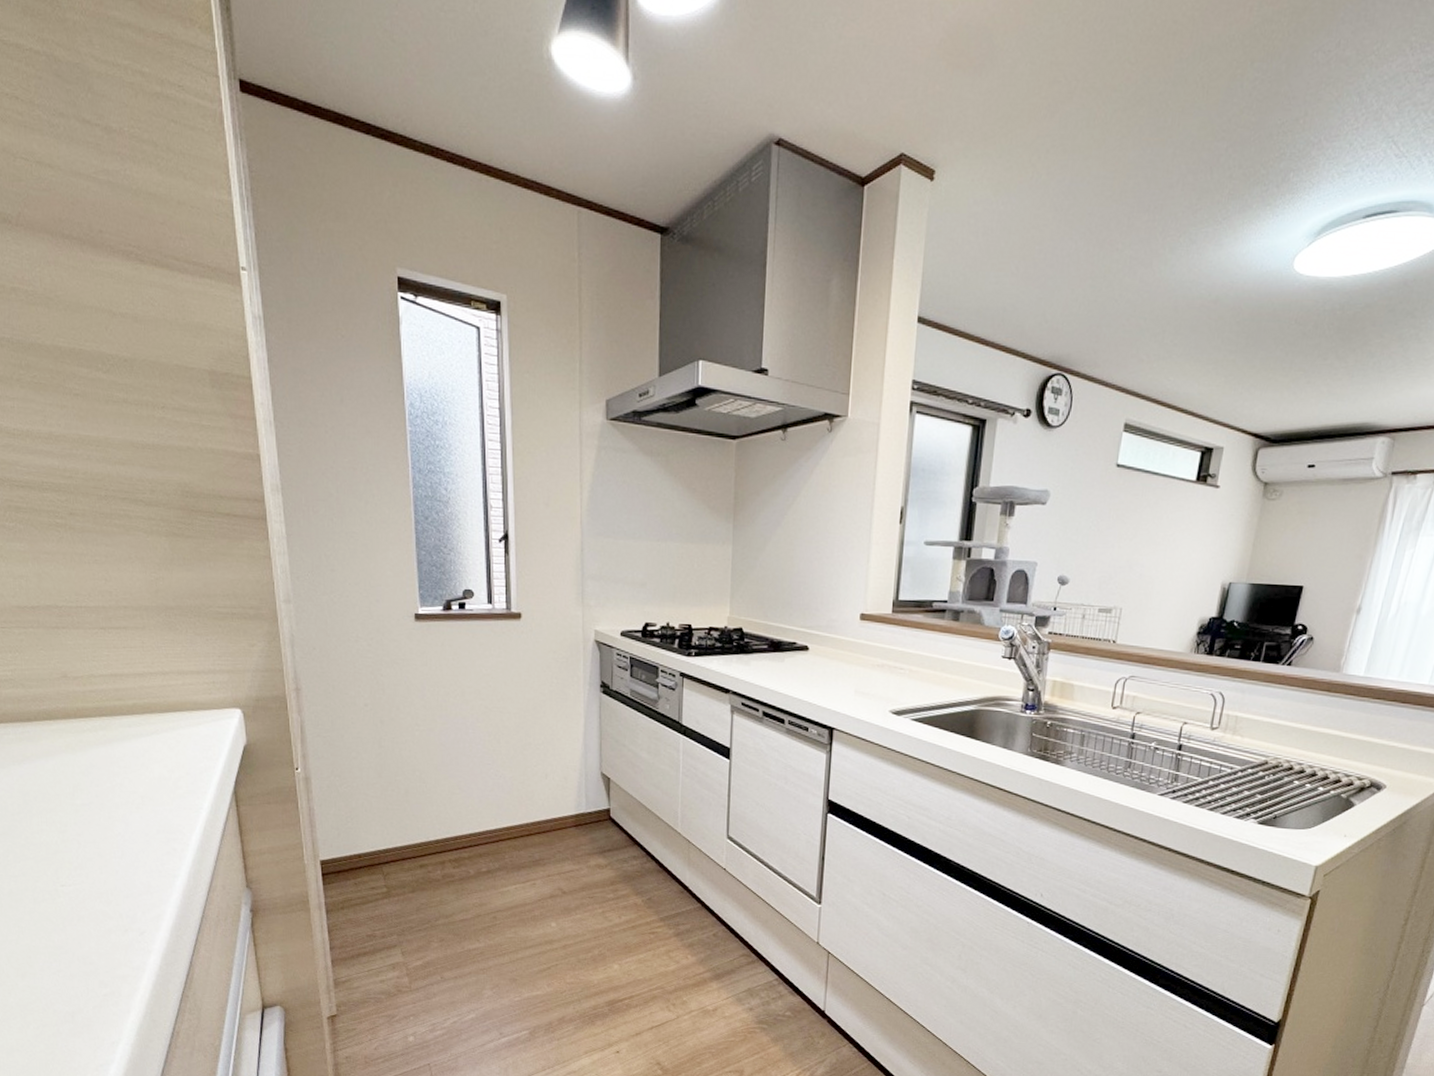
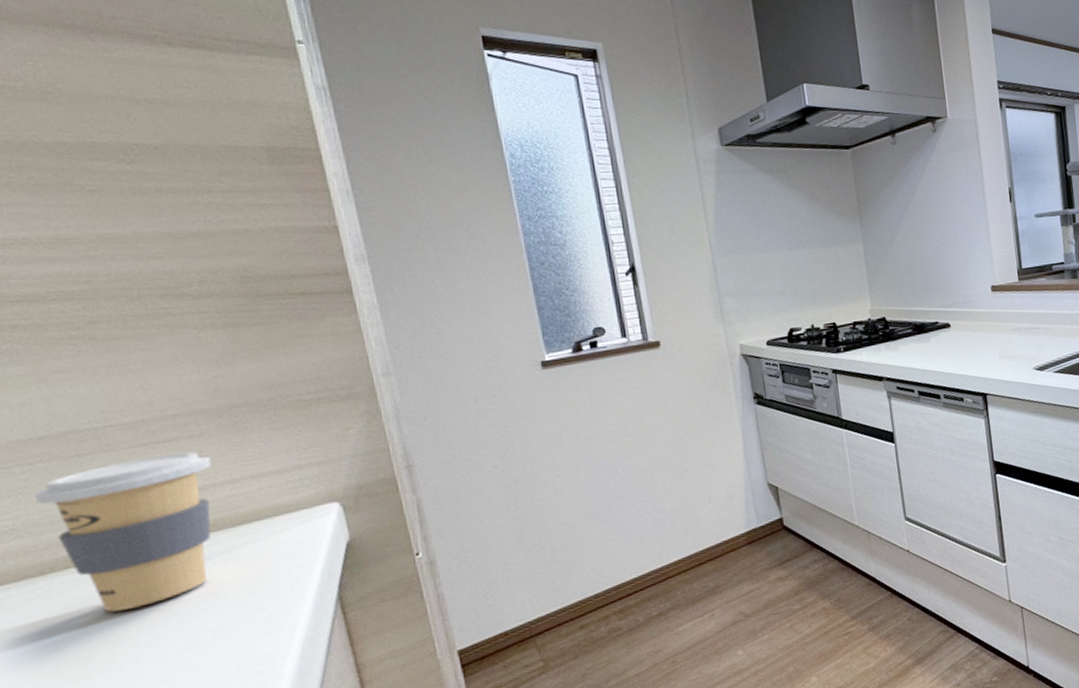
coffee cup: none [26,639,150,764] -> present [33,451,212,612]

